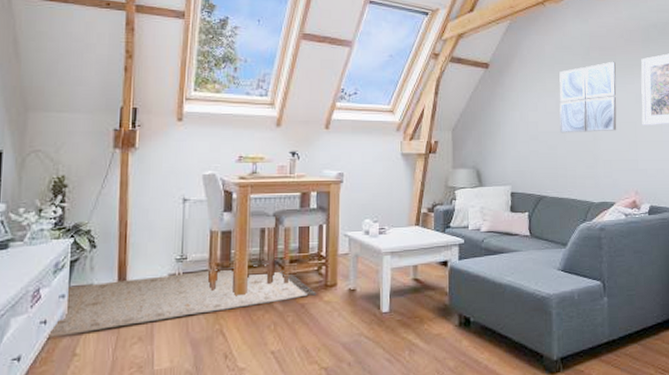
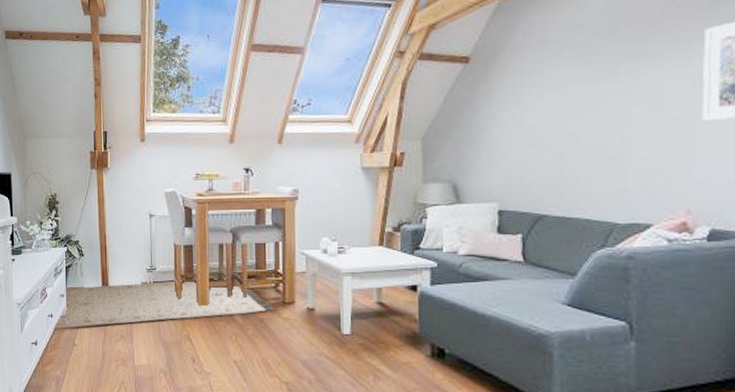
wall art: present [559,61,617,133] -> none [569,36,661,137]

